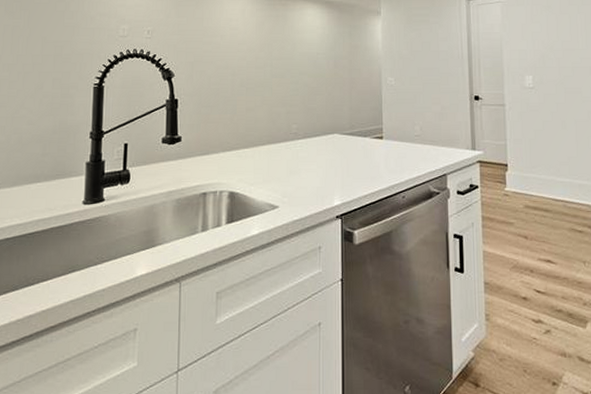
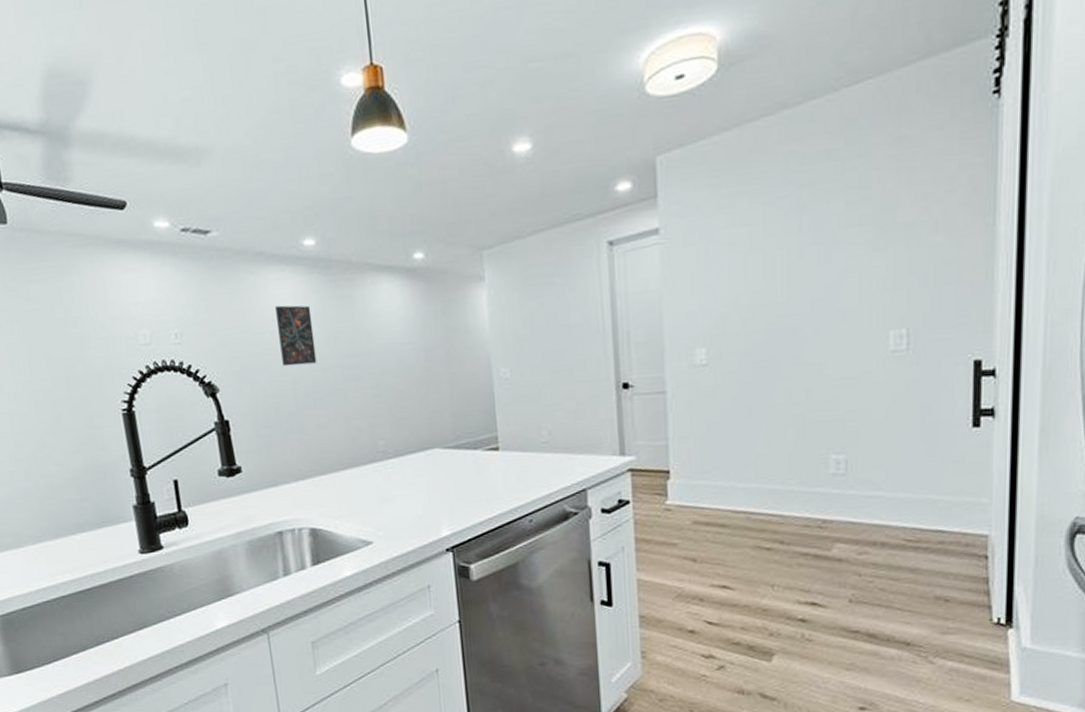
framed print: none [227,18,253,62] -> present [275,305,317,367]

